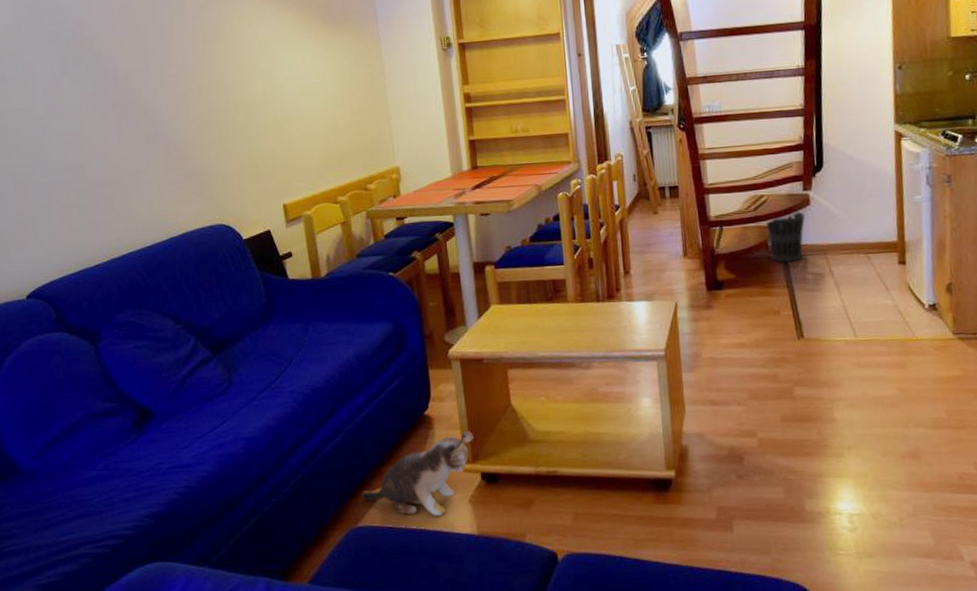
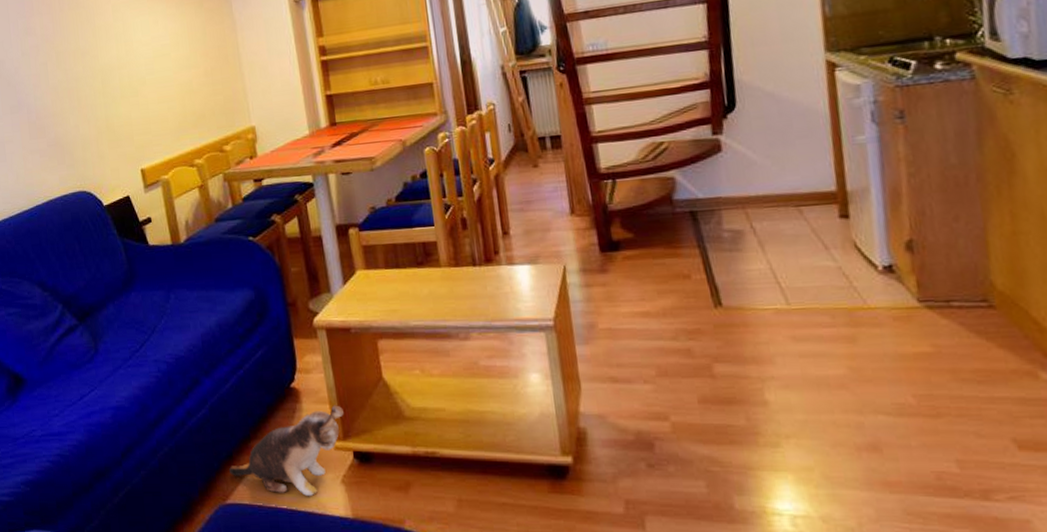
wastebasket: present [764,211,805,263] -> none [666,159,717,219]

